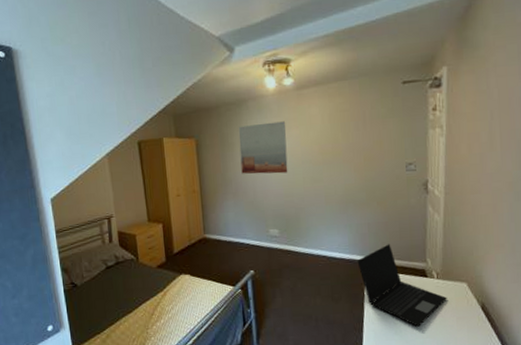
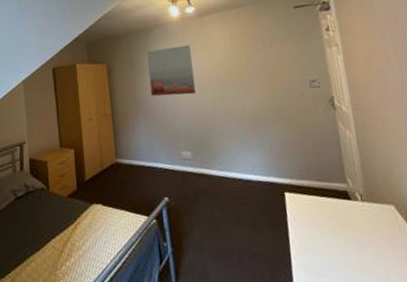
laptop: present [357,244,447,327] -> none [274,163,377,259]

